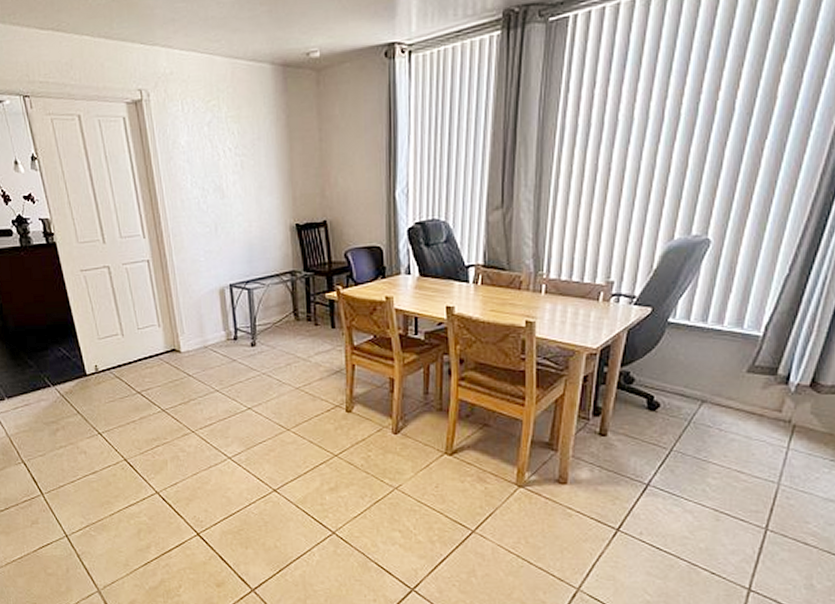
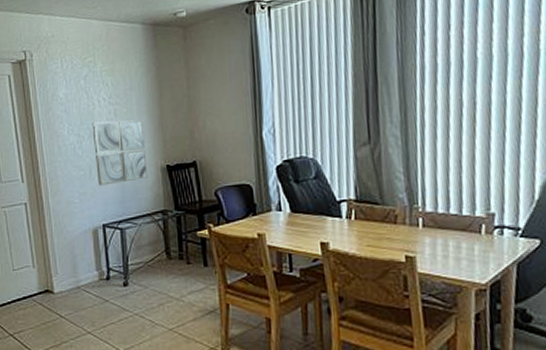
wall art: none [217,173,276,244] -> present [92,119,148,186]

